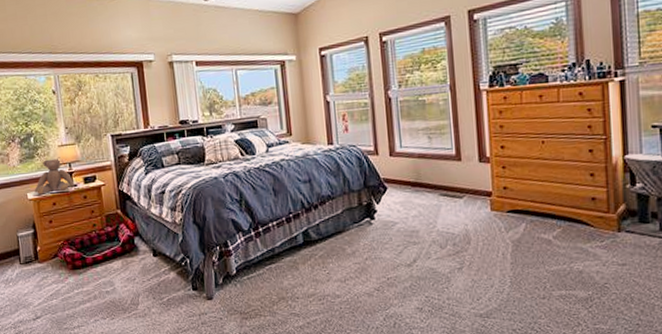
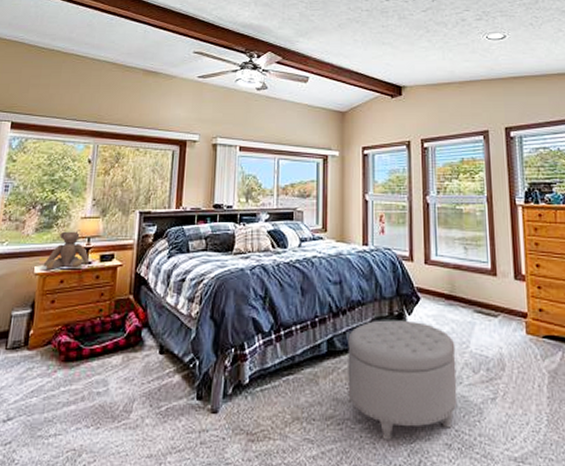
ottoman: none [321,208,427,309] -> present [348,320,458,440]

